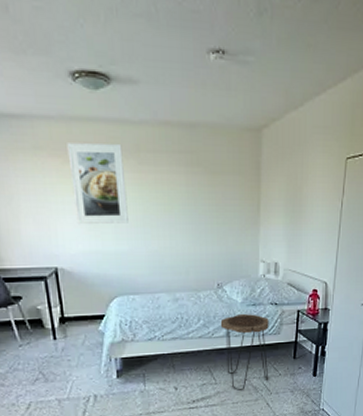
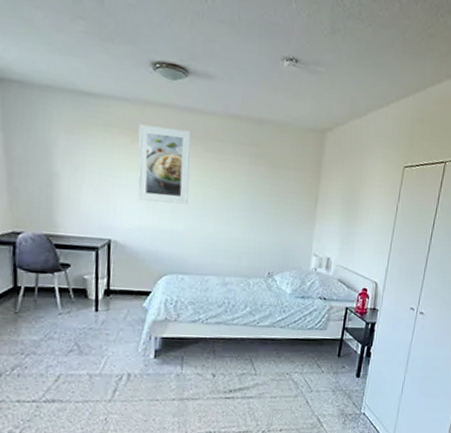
side table: present [220,314,269,391] -> none [266,305,316,384]

